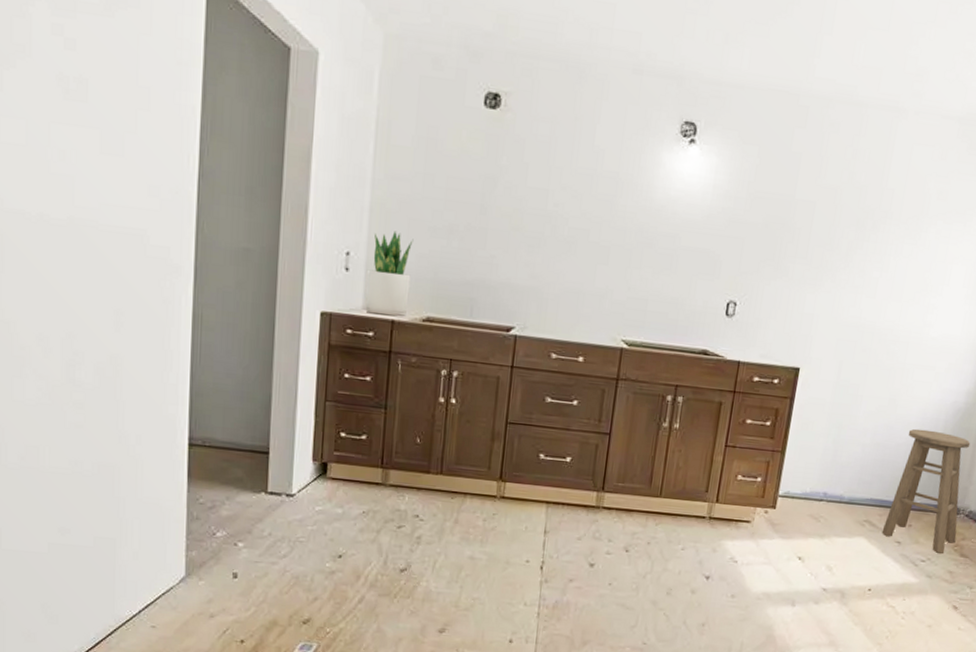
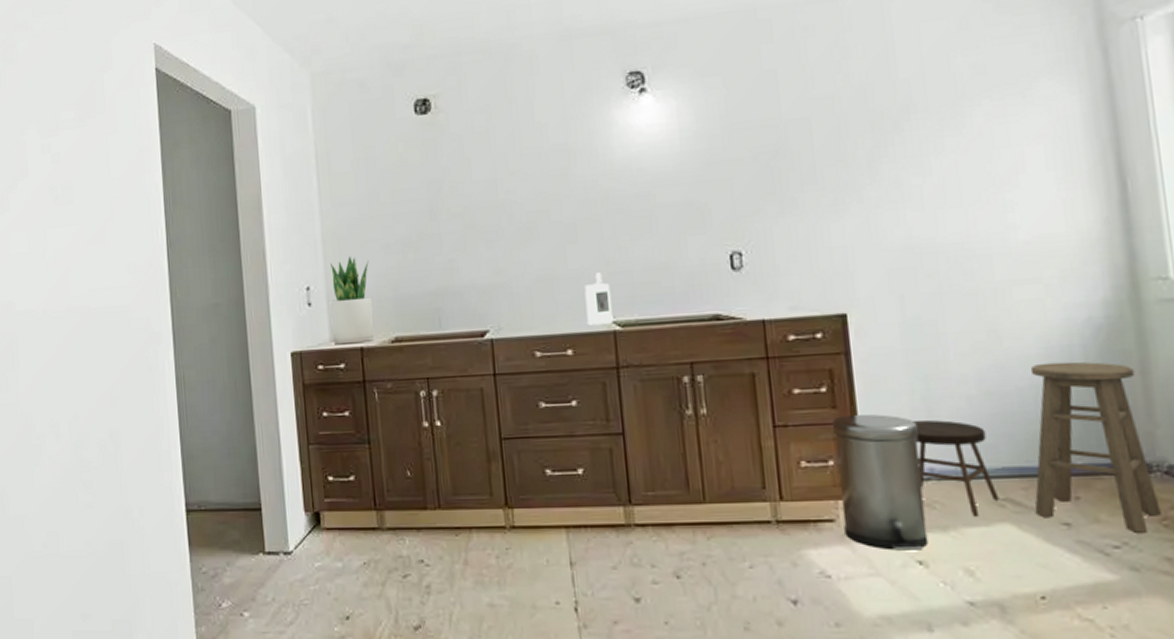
tissue box: none [601,295,627,341] -> present [584,273,613,325]
pedal bin: none [755,445,825,551] -> present [833,414,928,552]
stool: none [814,456,868,531] -> present [913,419,999,518]

